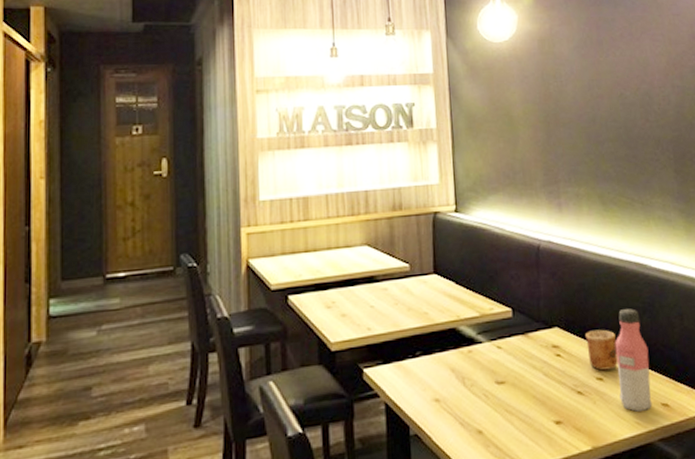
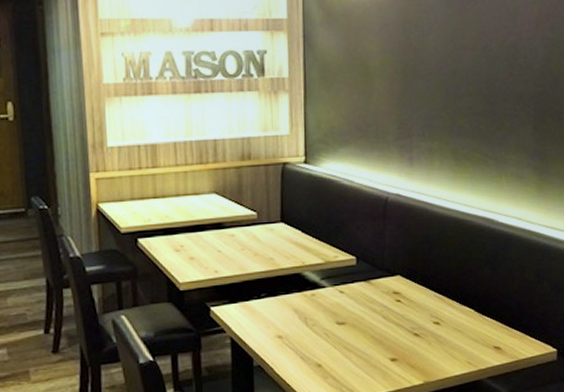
cup: present [584,329,618,371] -> none [425,279,456,316]
water bottle: present [615,309,653,413] -> none [454,260,486,354]

